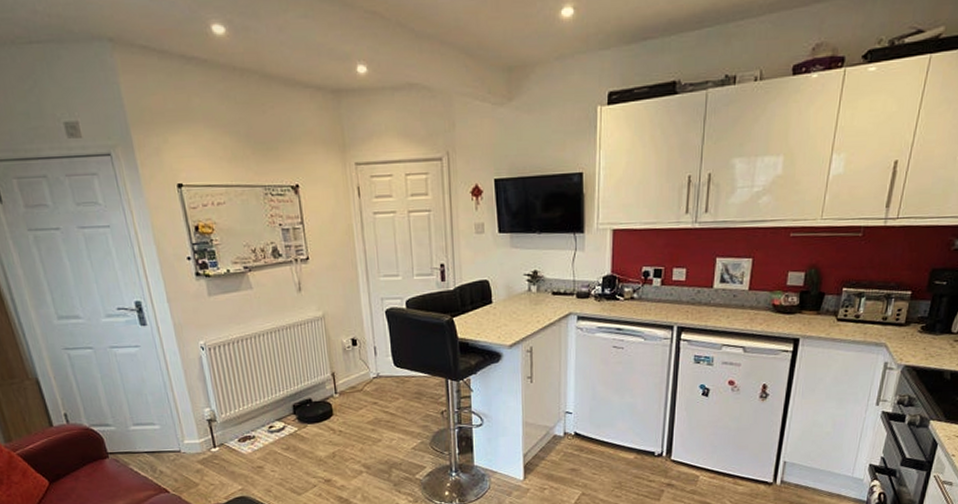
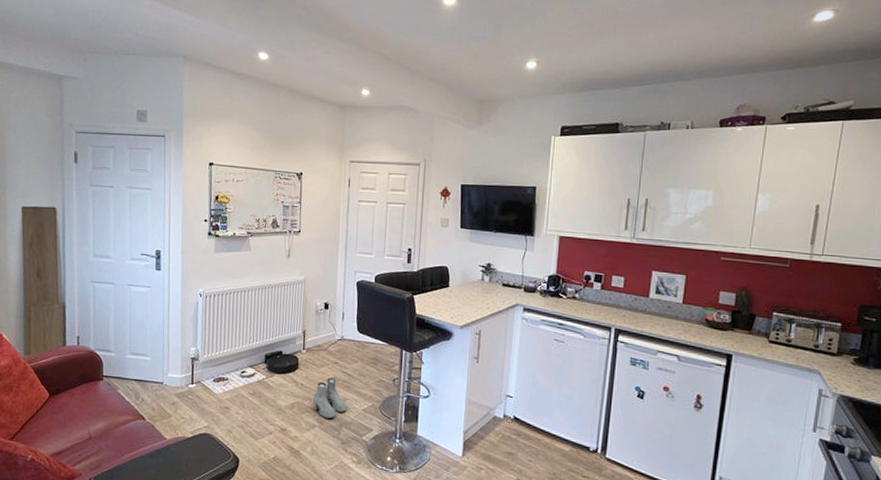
boots: none [354,419,394,462] -> present [312,377,347,419]

